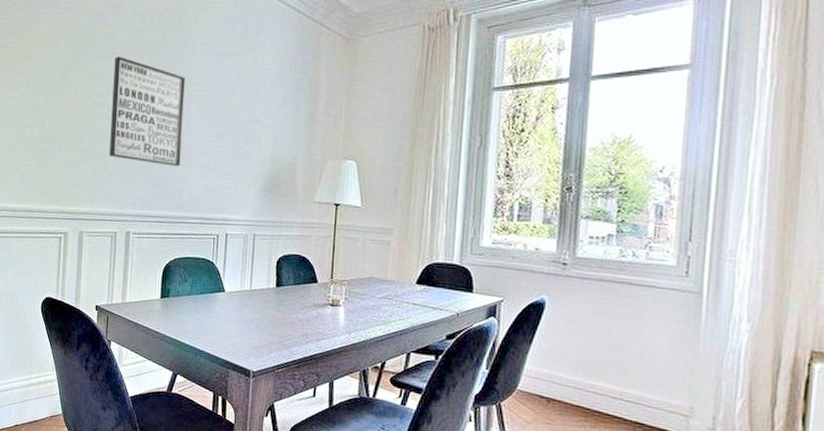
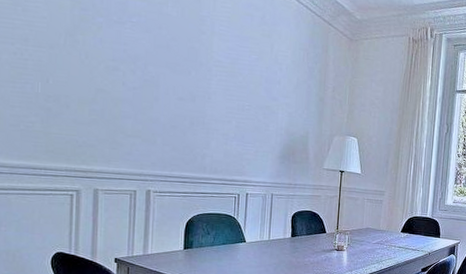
wall art: present [109,57,185,167] -> none [126,25,206,134]

